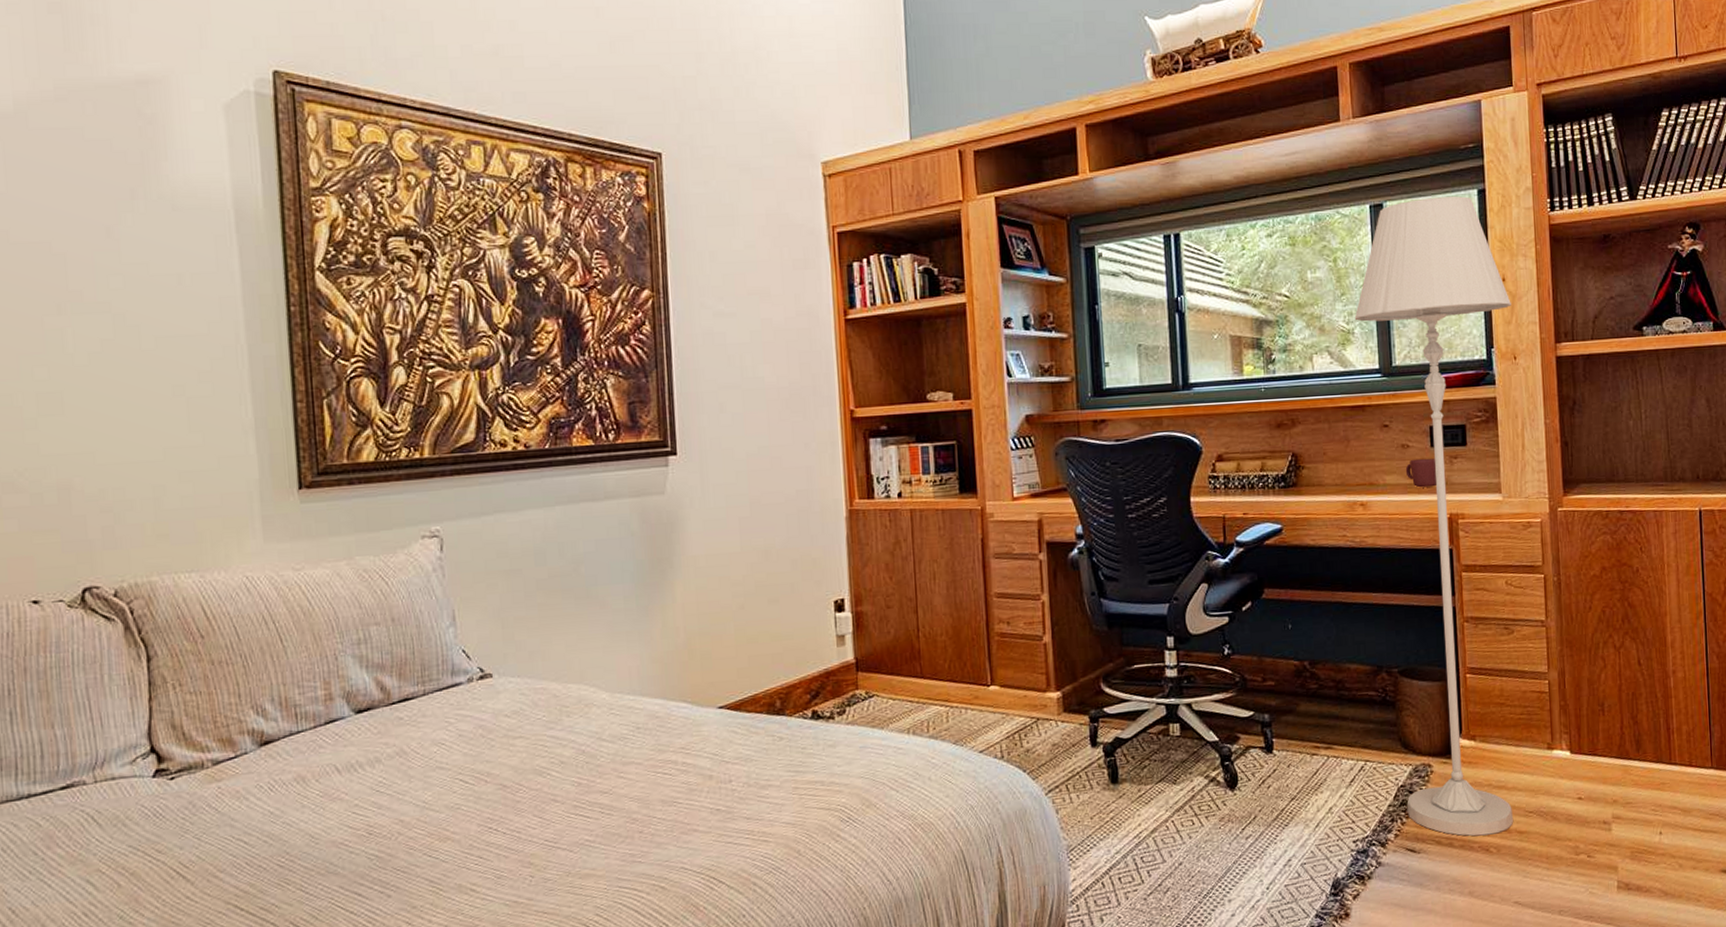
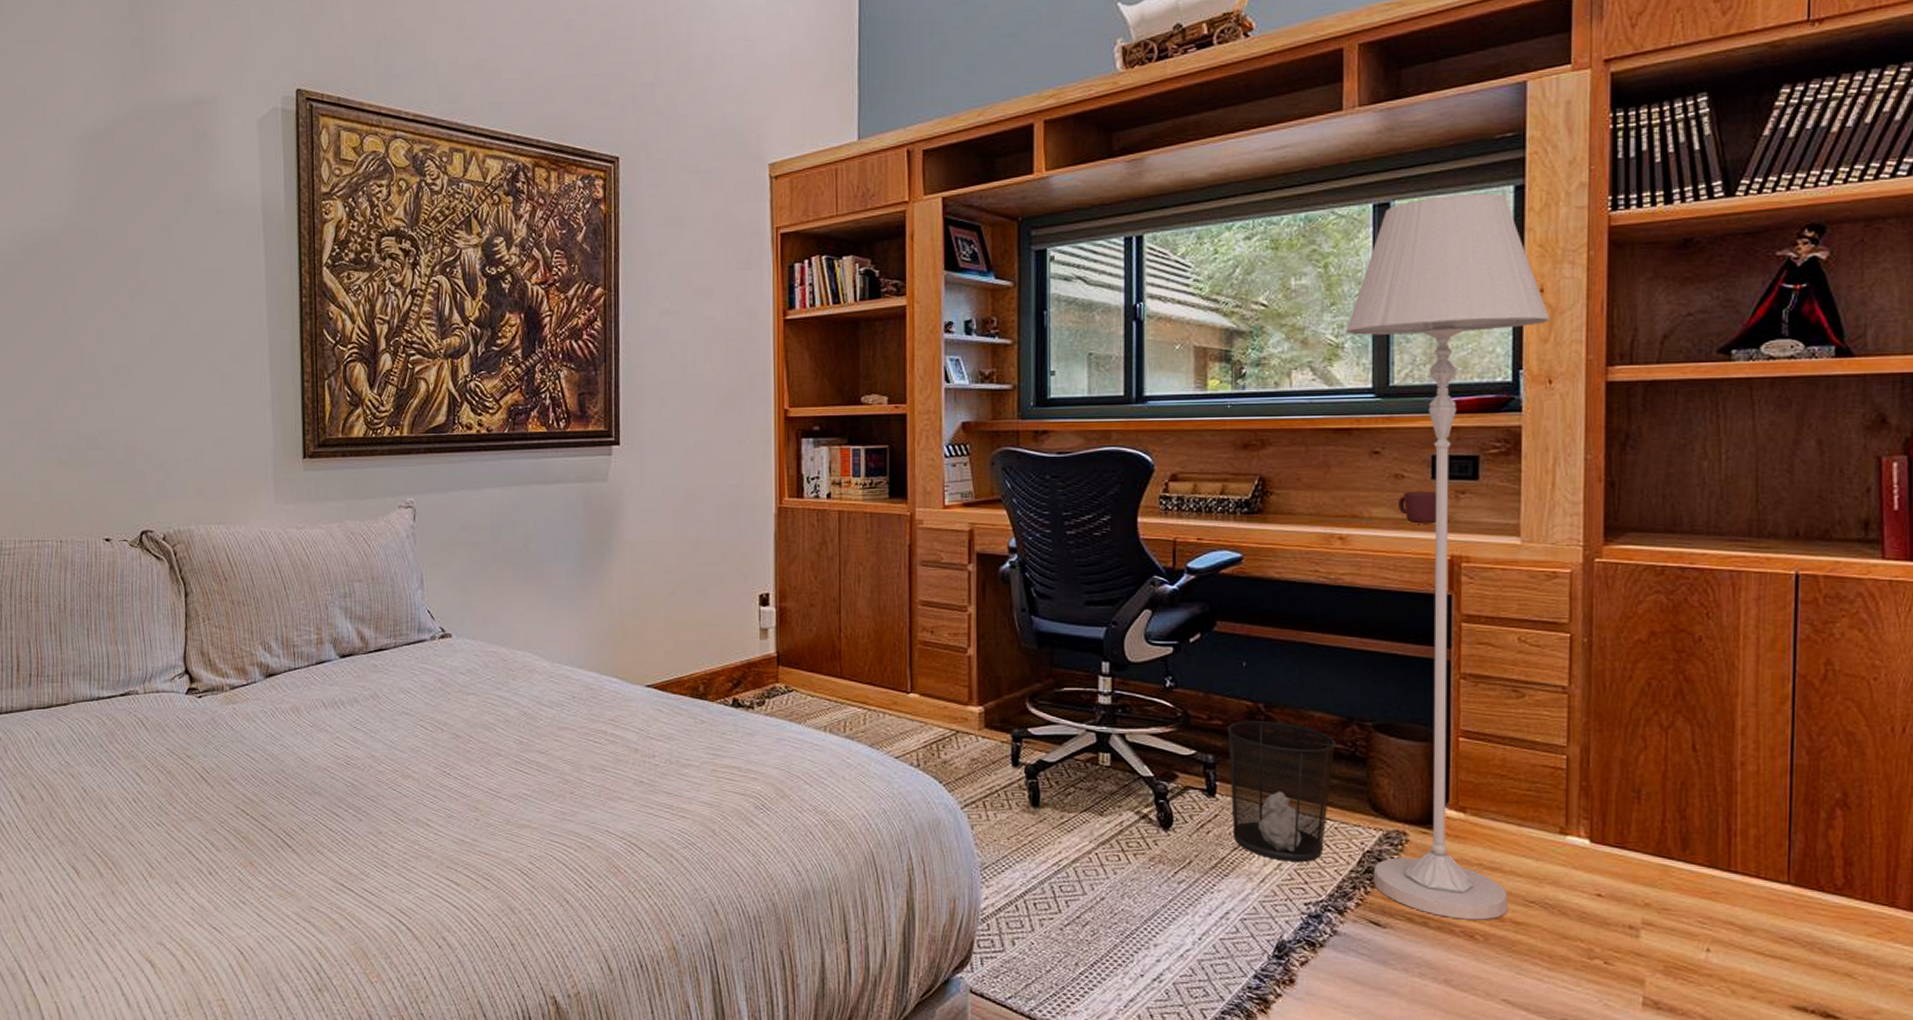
waste bin: none [1278,676,1371,805] -> present [1226,721,1337,862]

